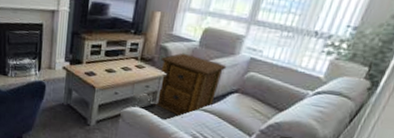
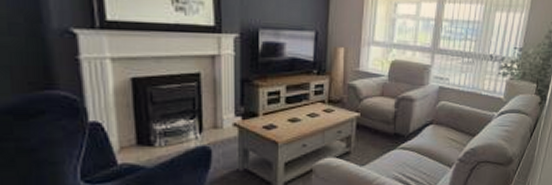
side table: present [155,53,227,118] -> none [350,89,418,161]

